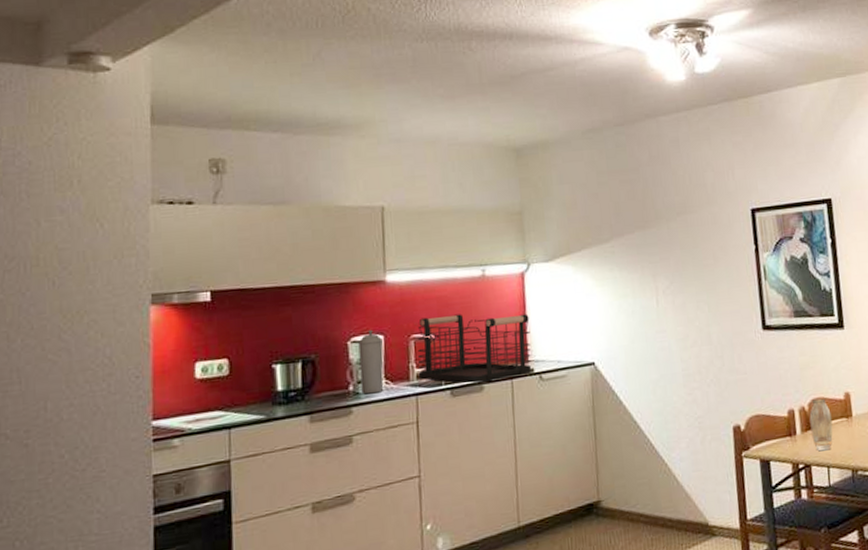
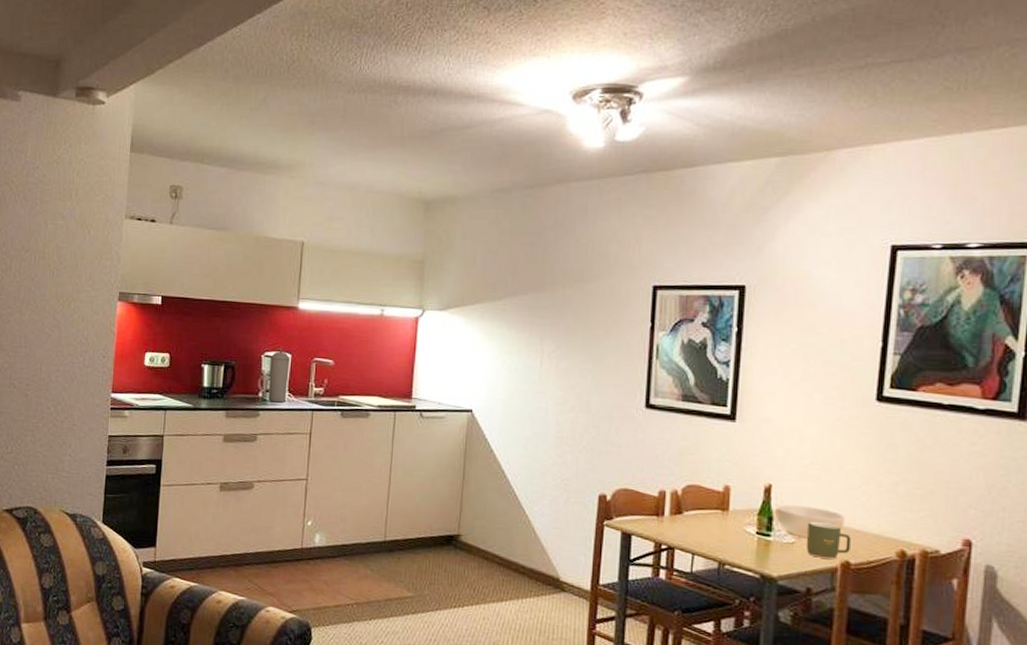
dish rack: present [417,313,532,384] -> none [315,344,418,410]
vase: present [809,398,833,452] -> none [680,485,706,538]

